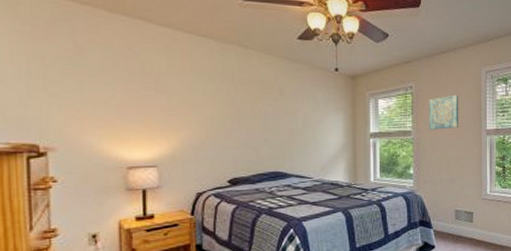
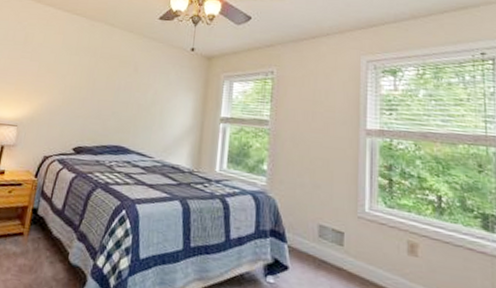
wall art: present [428,95,459,130] -> none [290,84,331,123]

